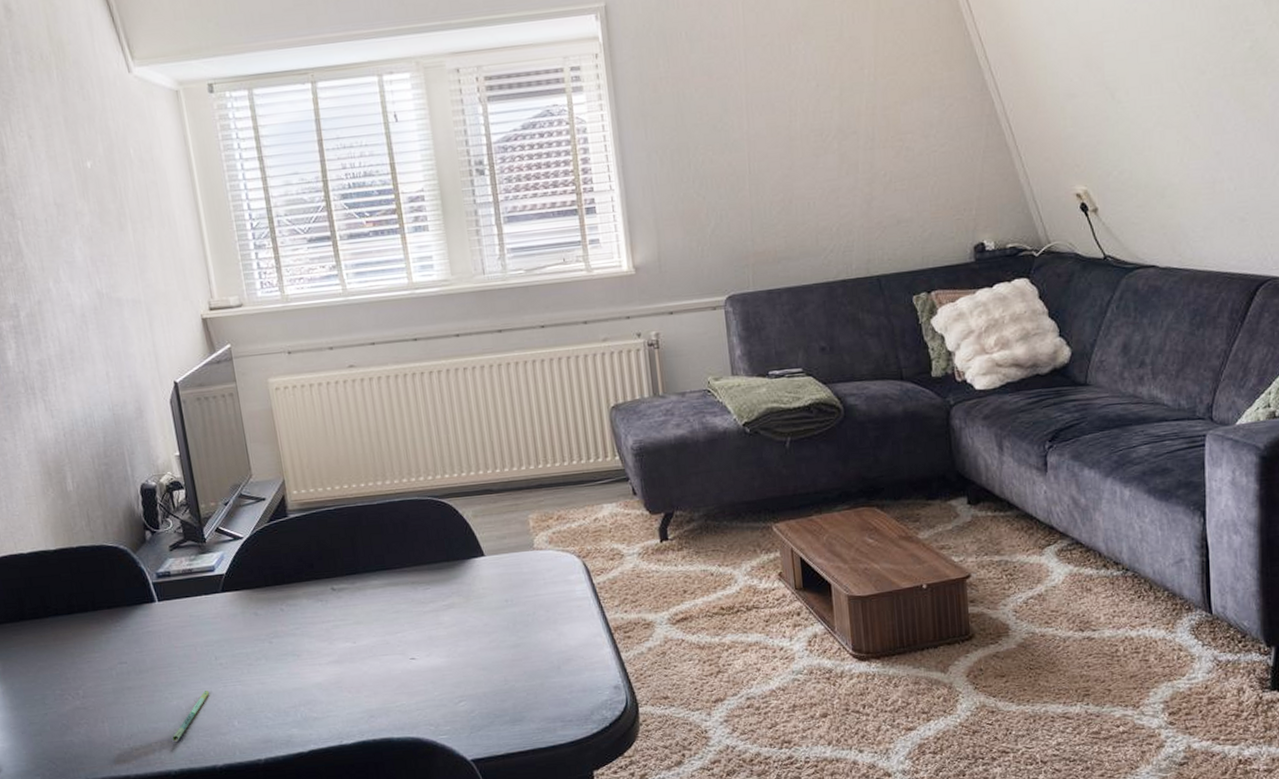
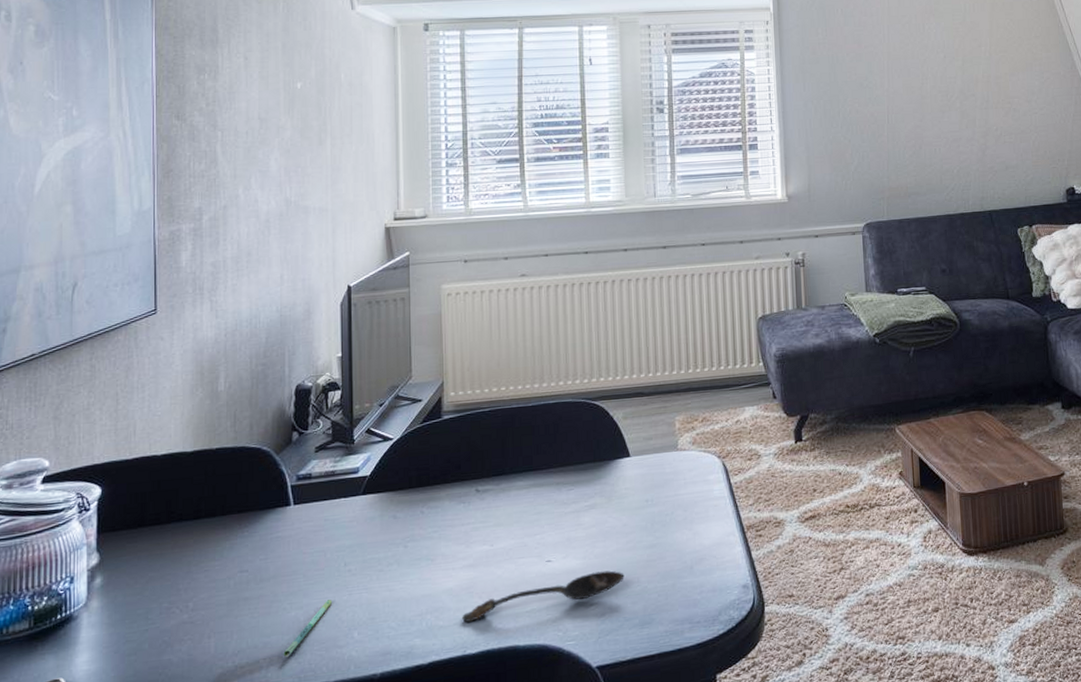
spoon: none [334,669,491,715] -> present [462,570,625,622]

